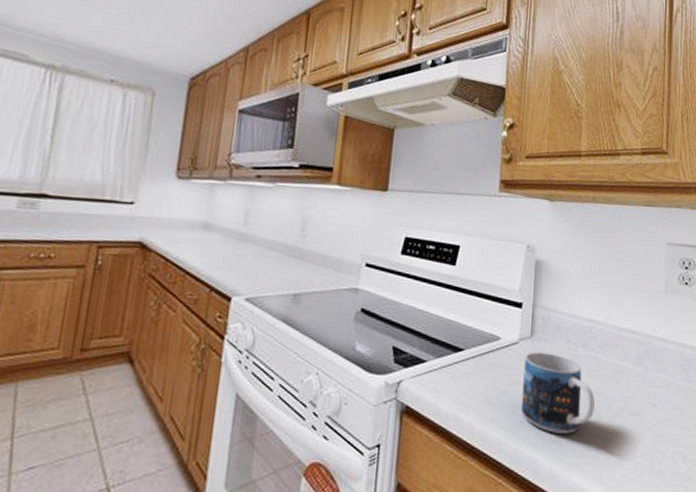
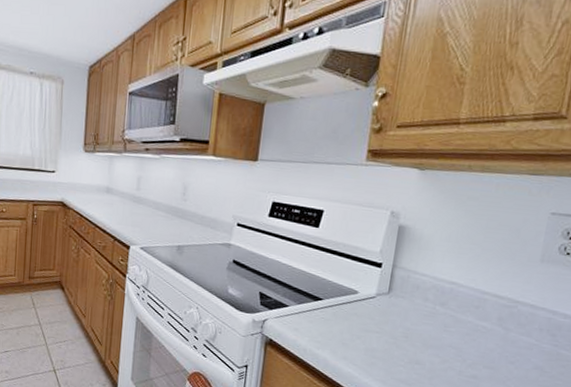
mug: present [521,352,595,434] -> none [374,306,449,377]

